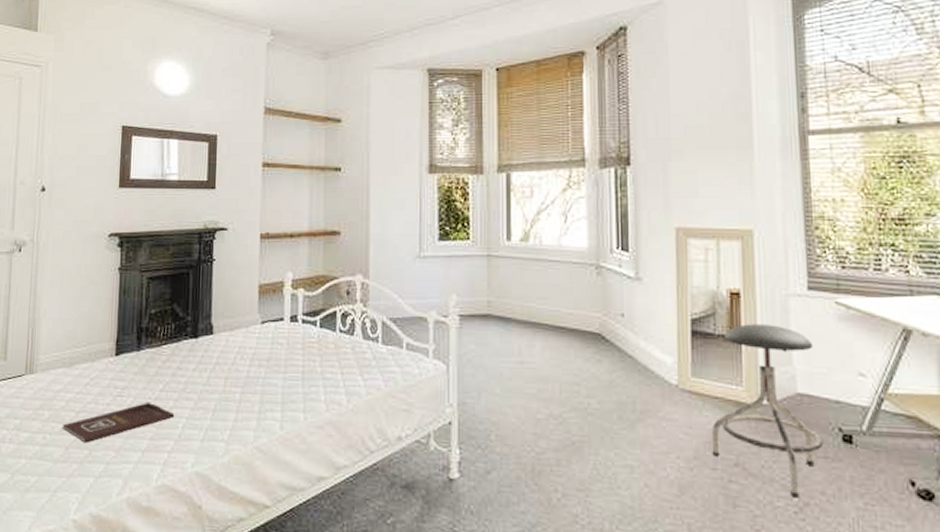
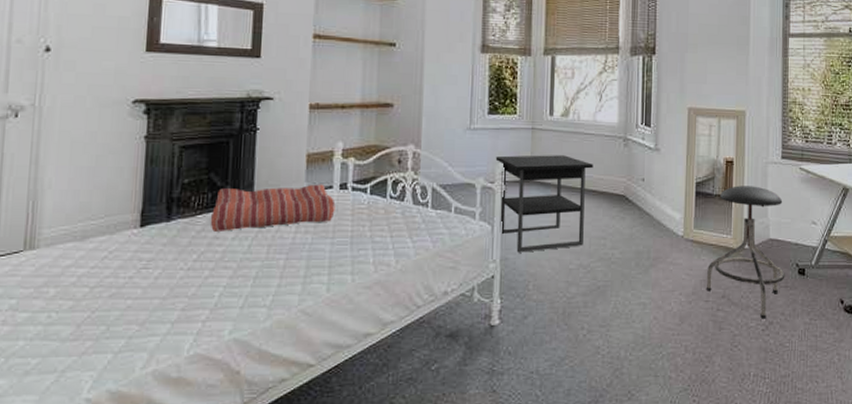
book: present [62,403,174,443] -> none [72,274,209,319]
seat cushion: none [174,316,287,362] -> present [211,184,336,231]
nightstand: none [448,285,561,397] -> present [495,155,594,253]

